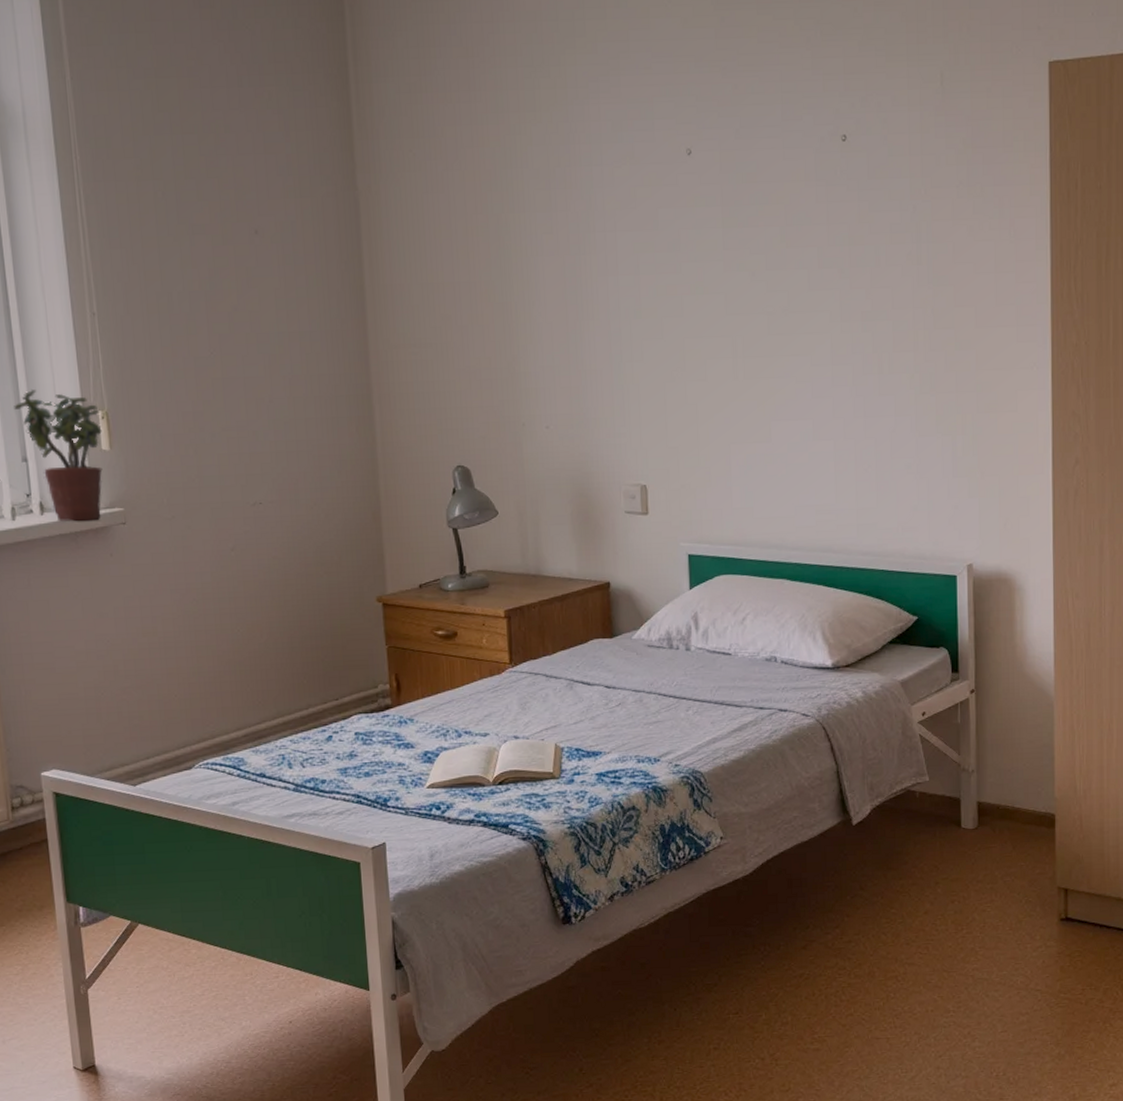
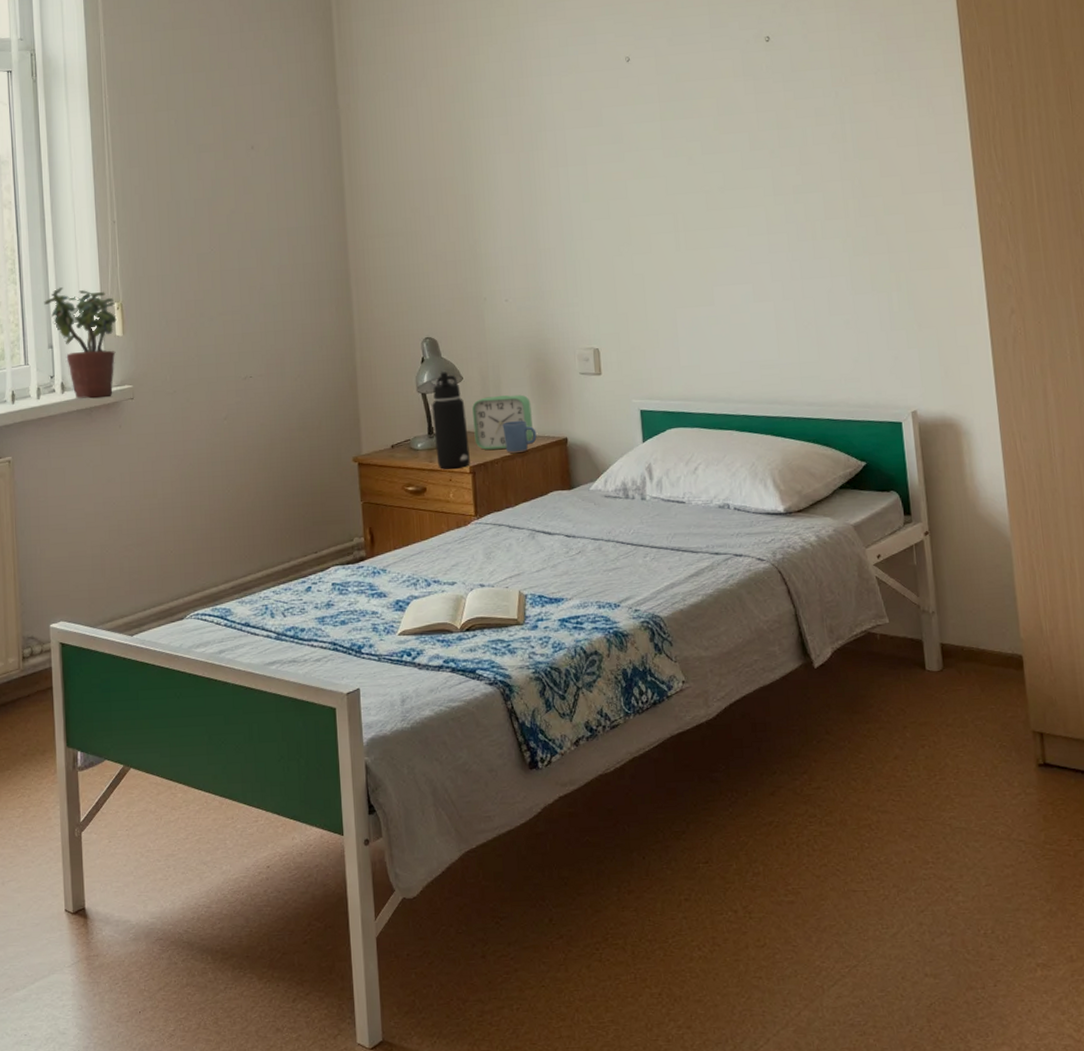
water bottle: none [464,505,505,613] -> present [432,371,470,469]
alarm clock: none [508,533,574,593] -> present [472,394,533,450]
mug: none [540,561,578,598] -> present [502,420,537,454]

